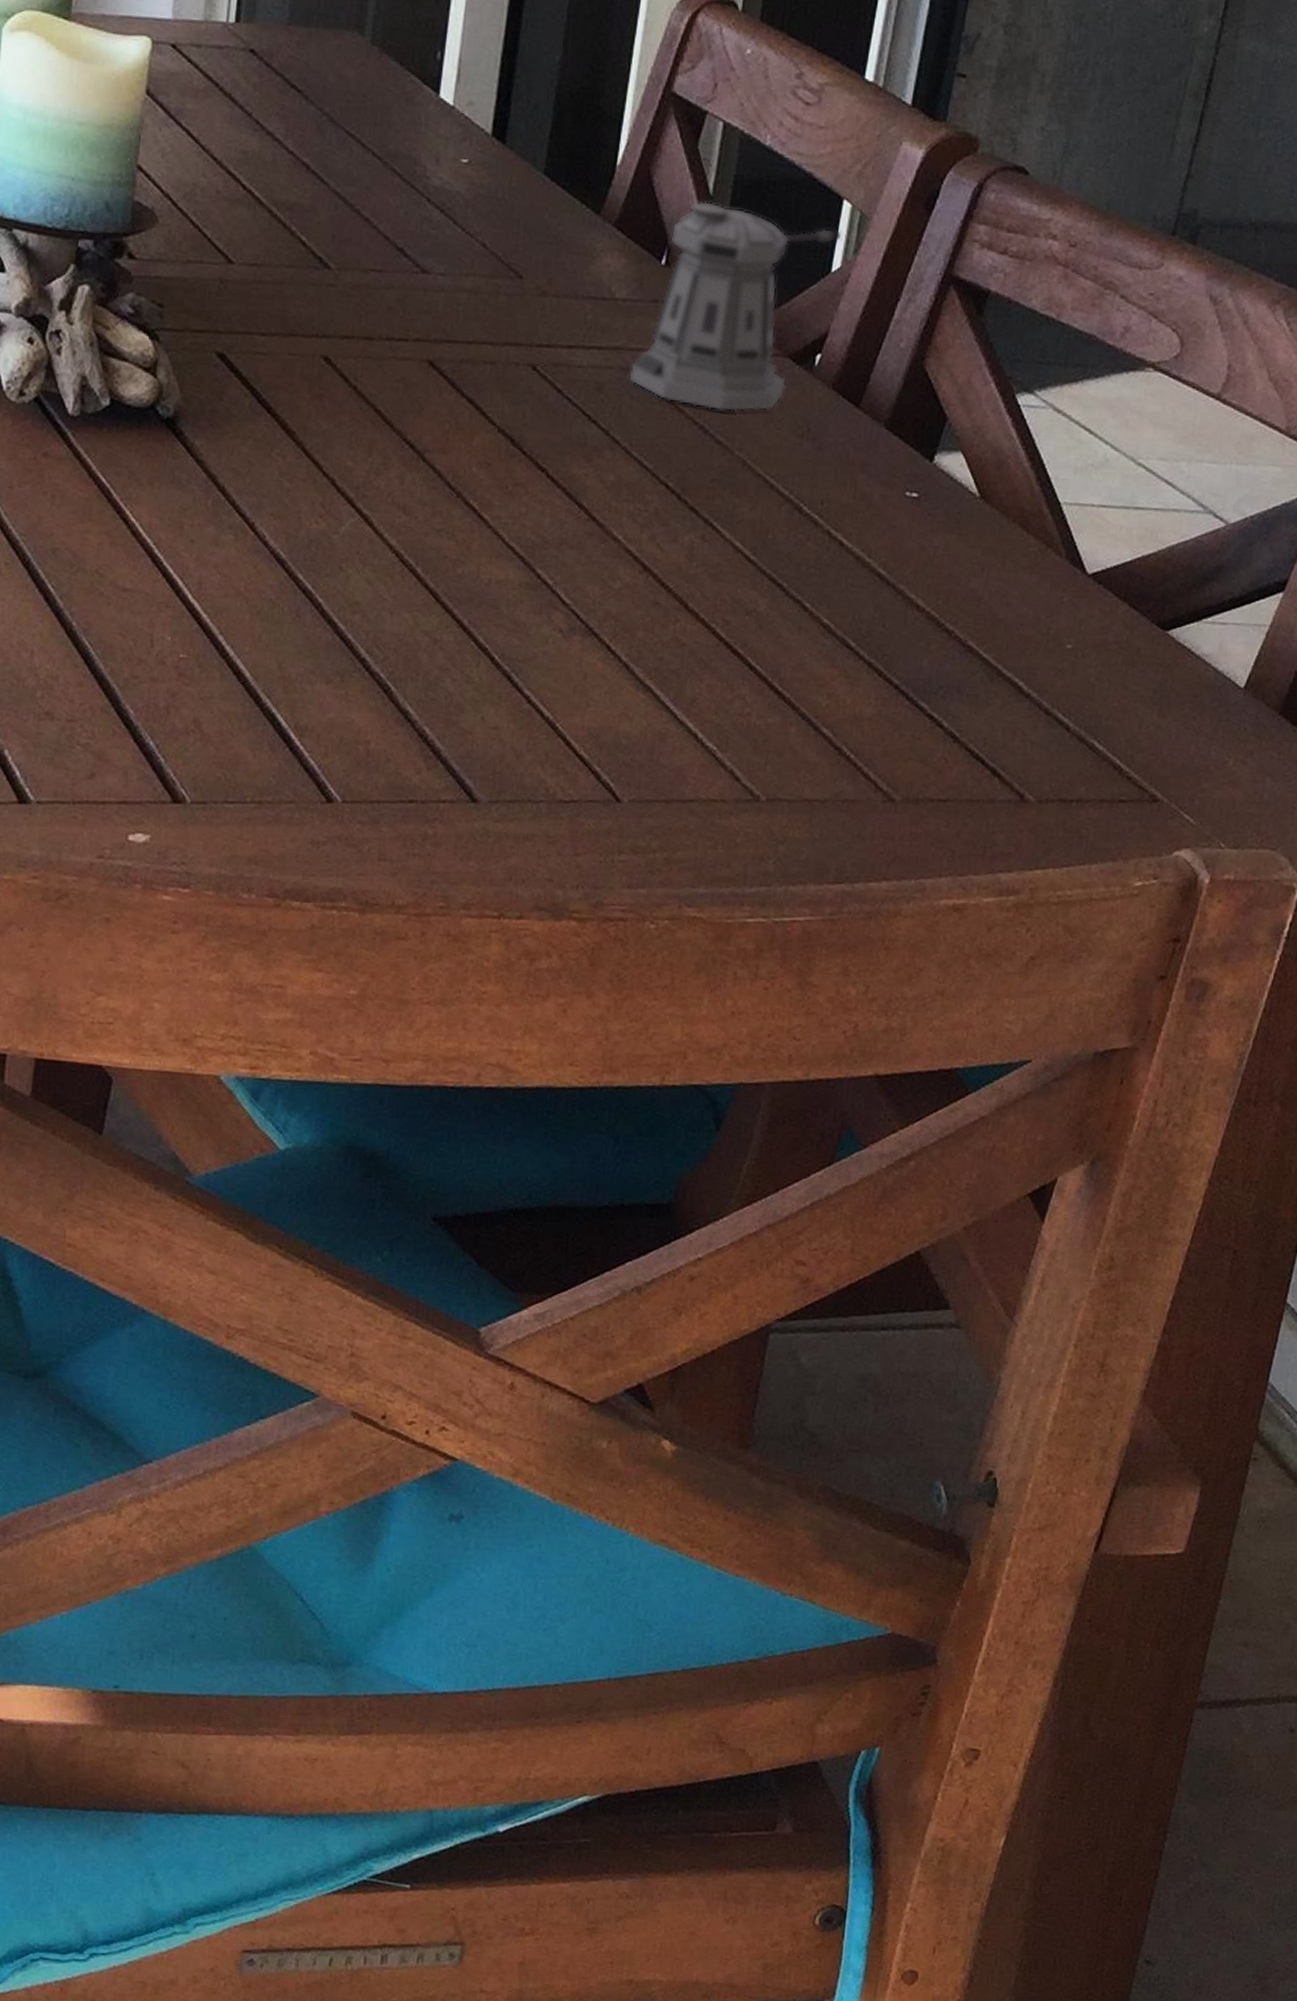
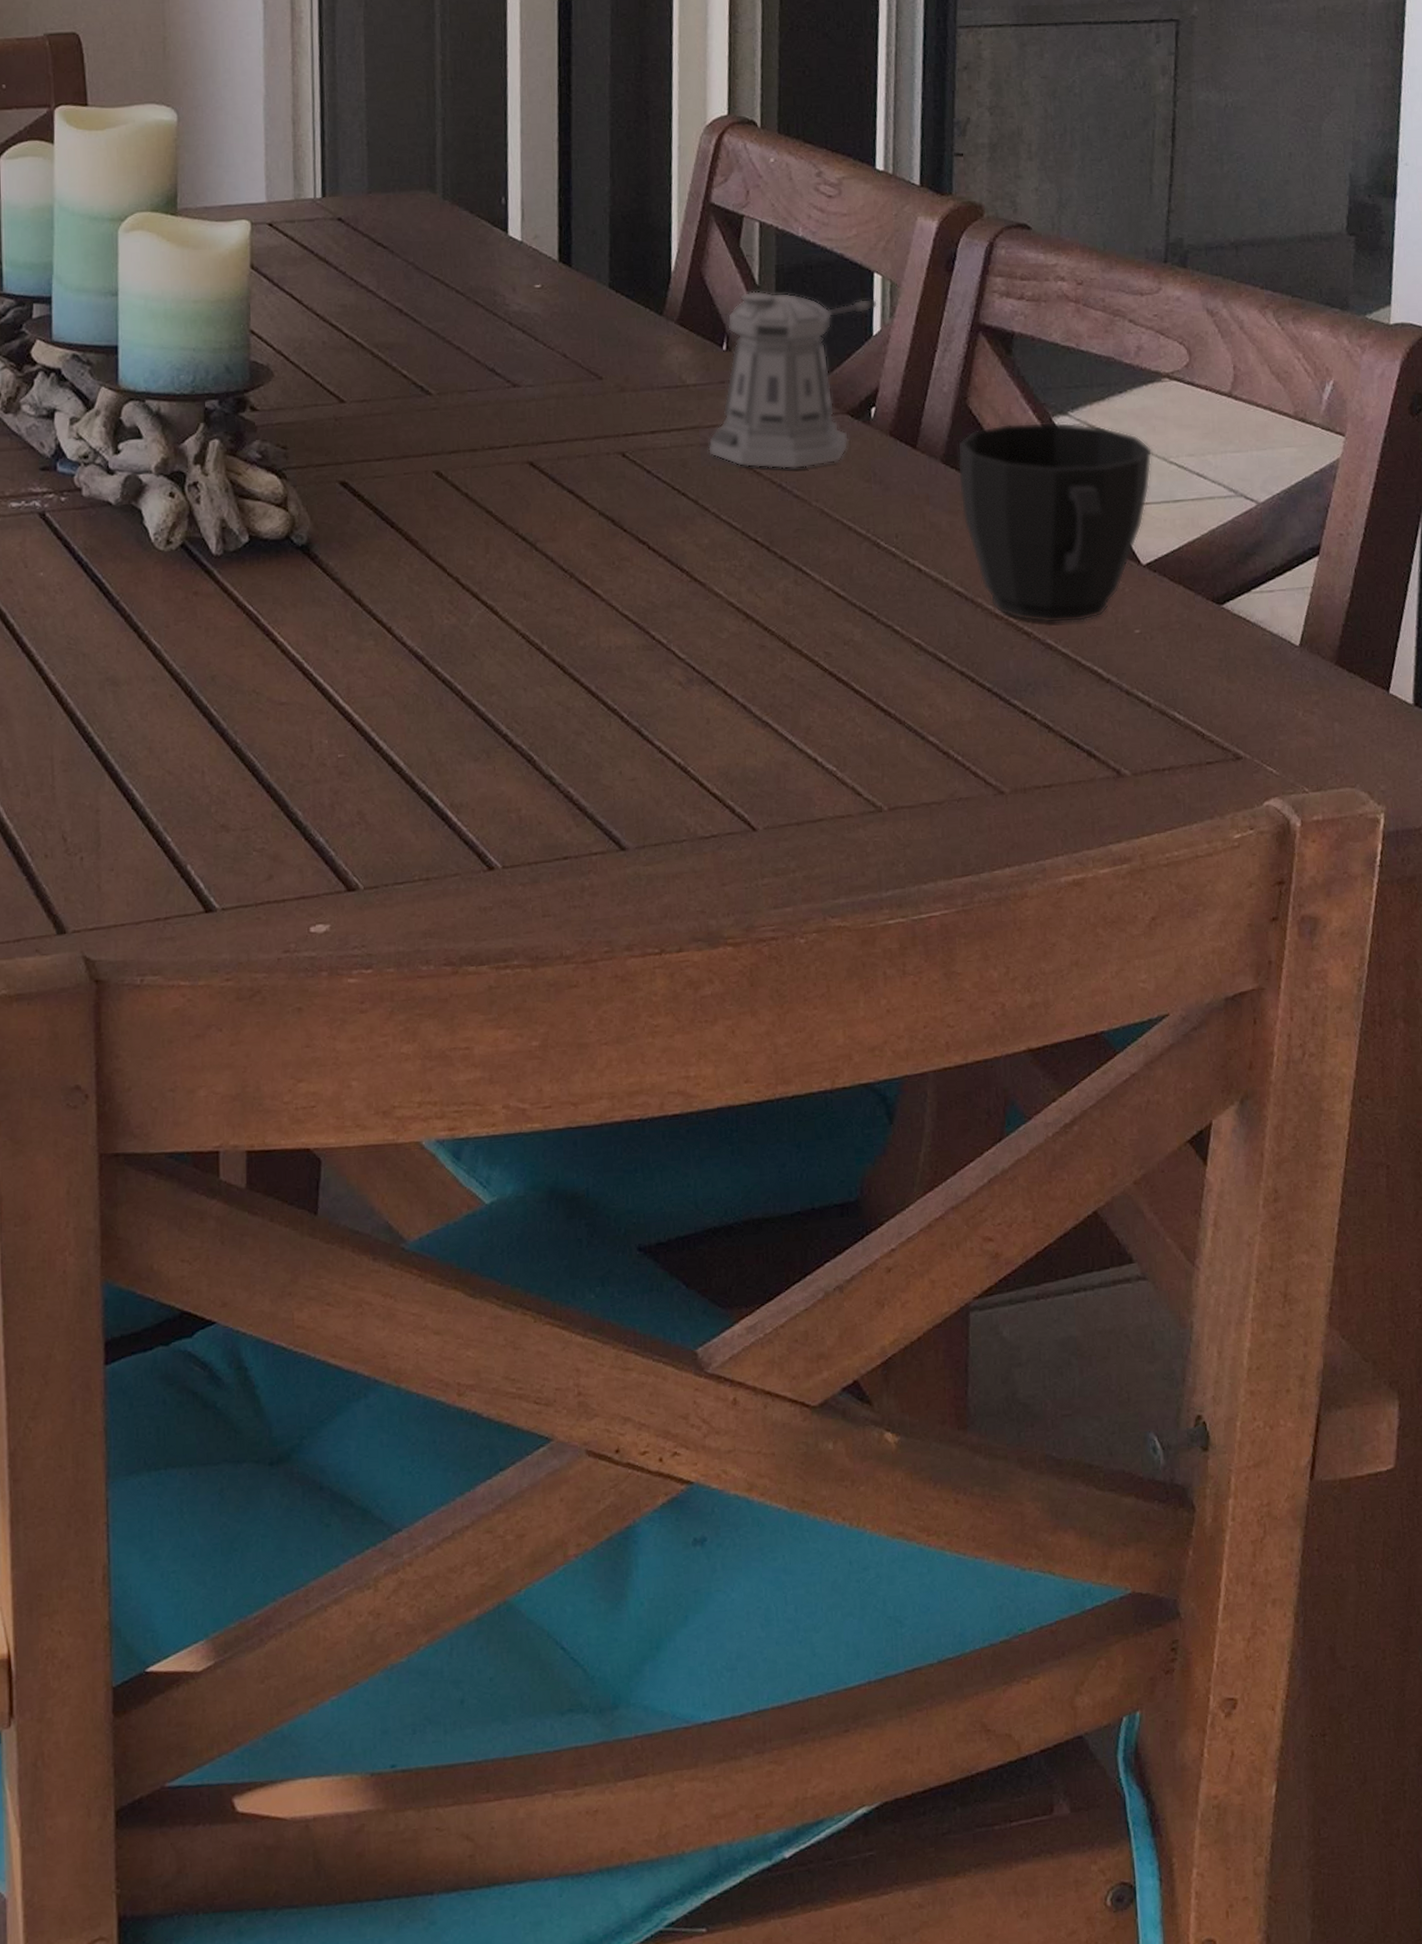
cup: none [898,393,1121,627] -> present [957,421,1153,624]

